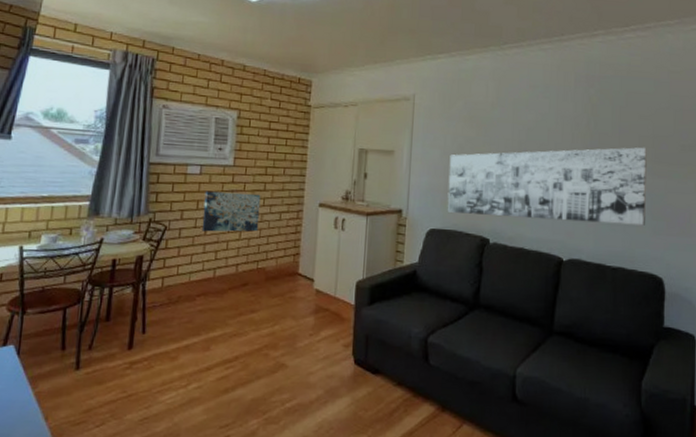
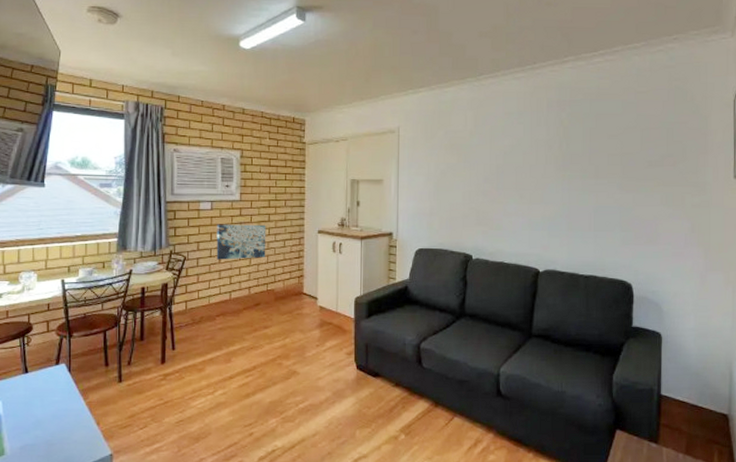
wall art: present [447,147,647,226] -> none [433,164,616,237]

